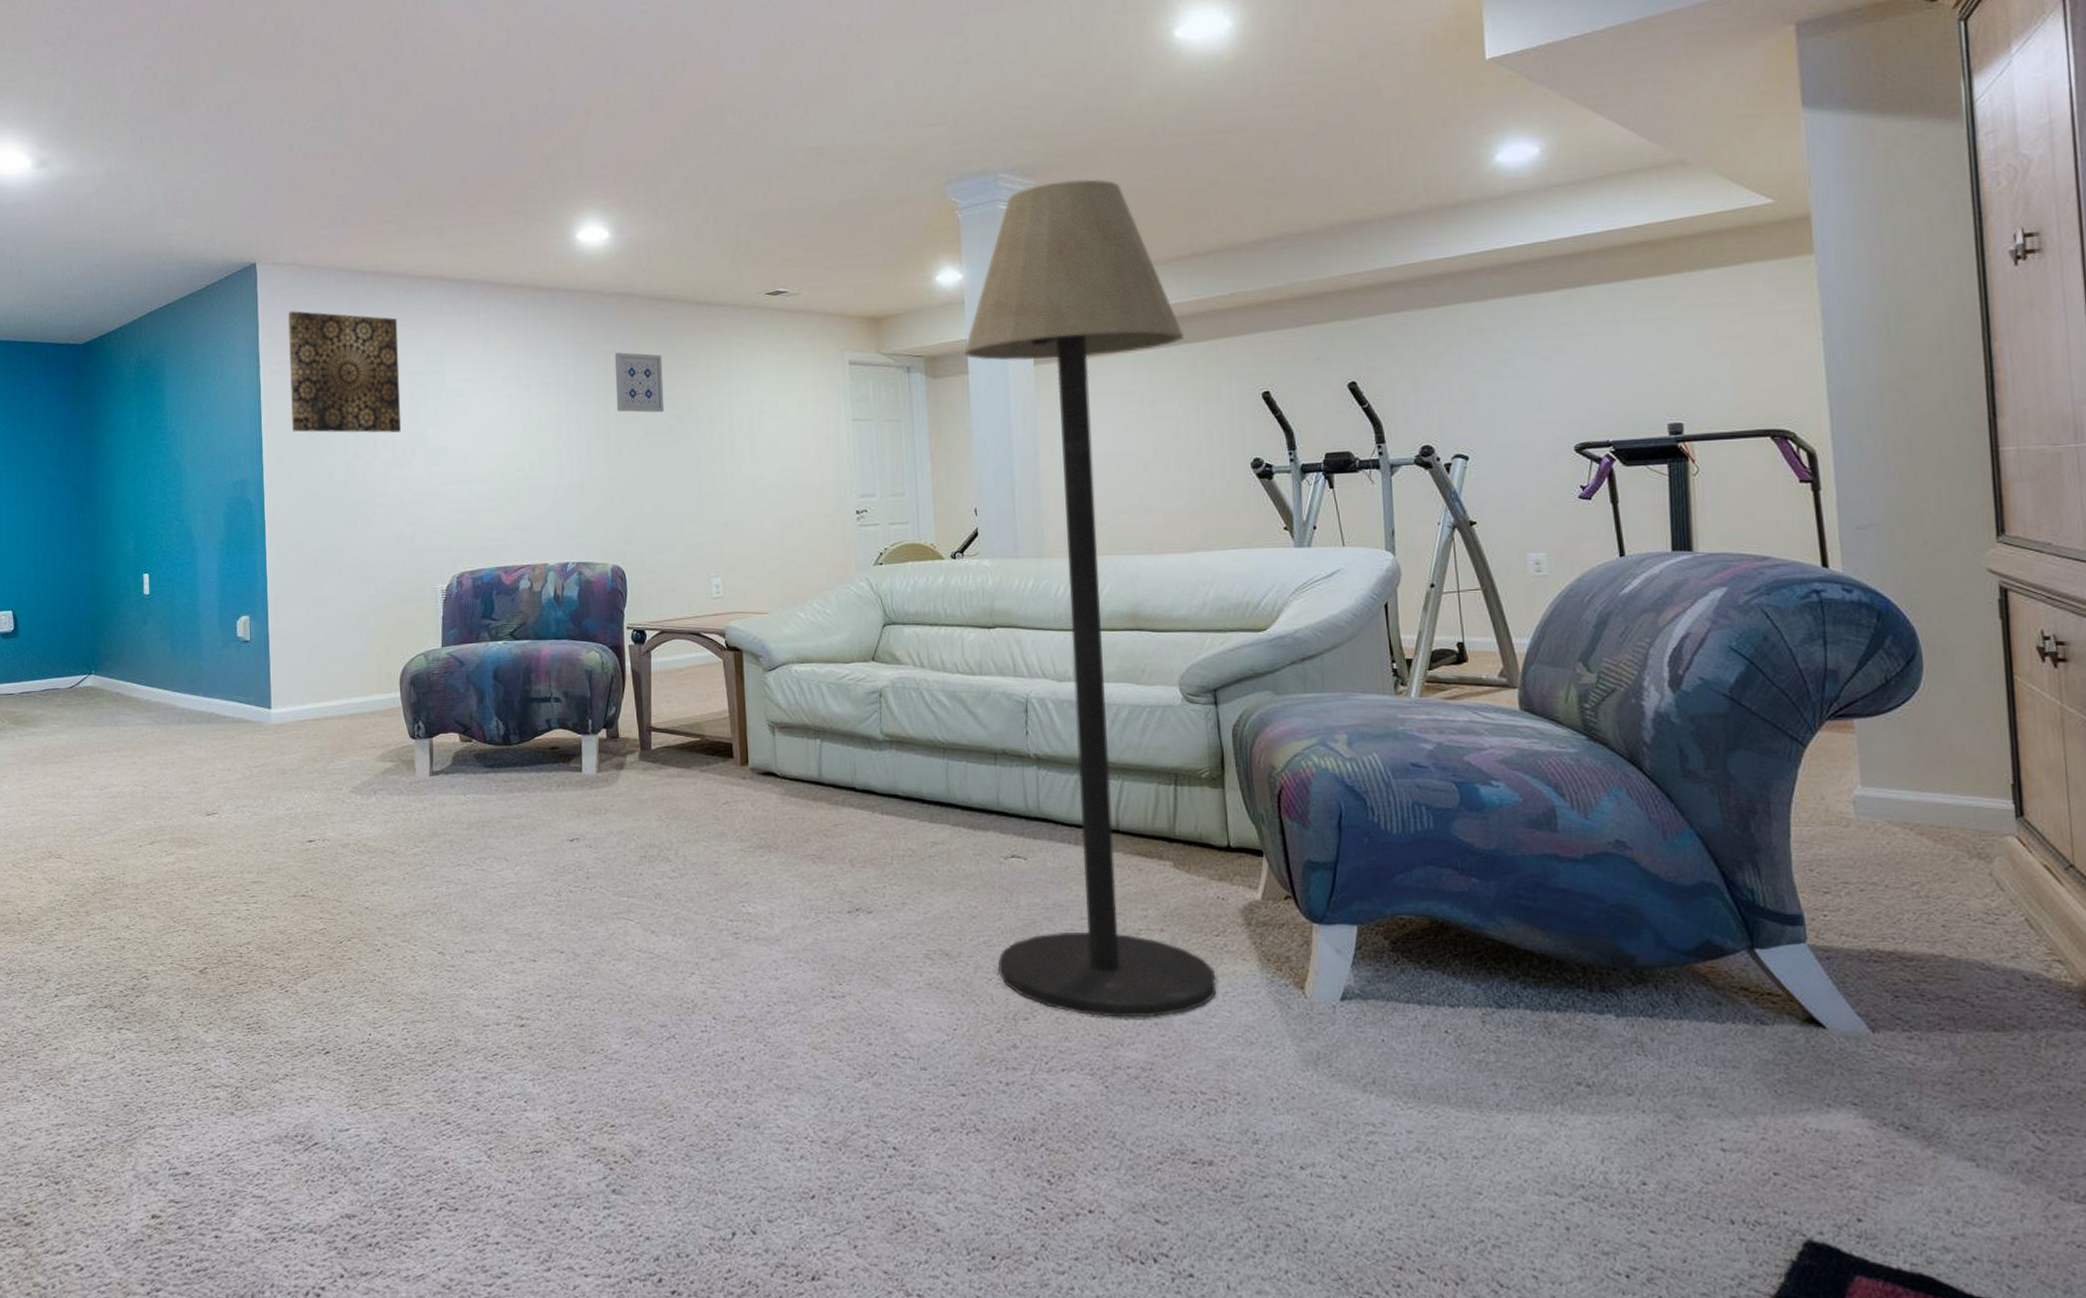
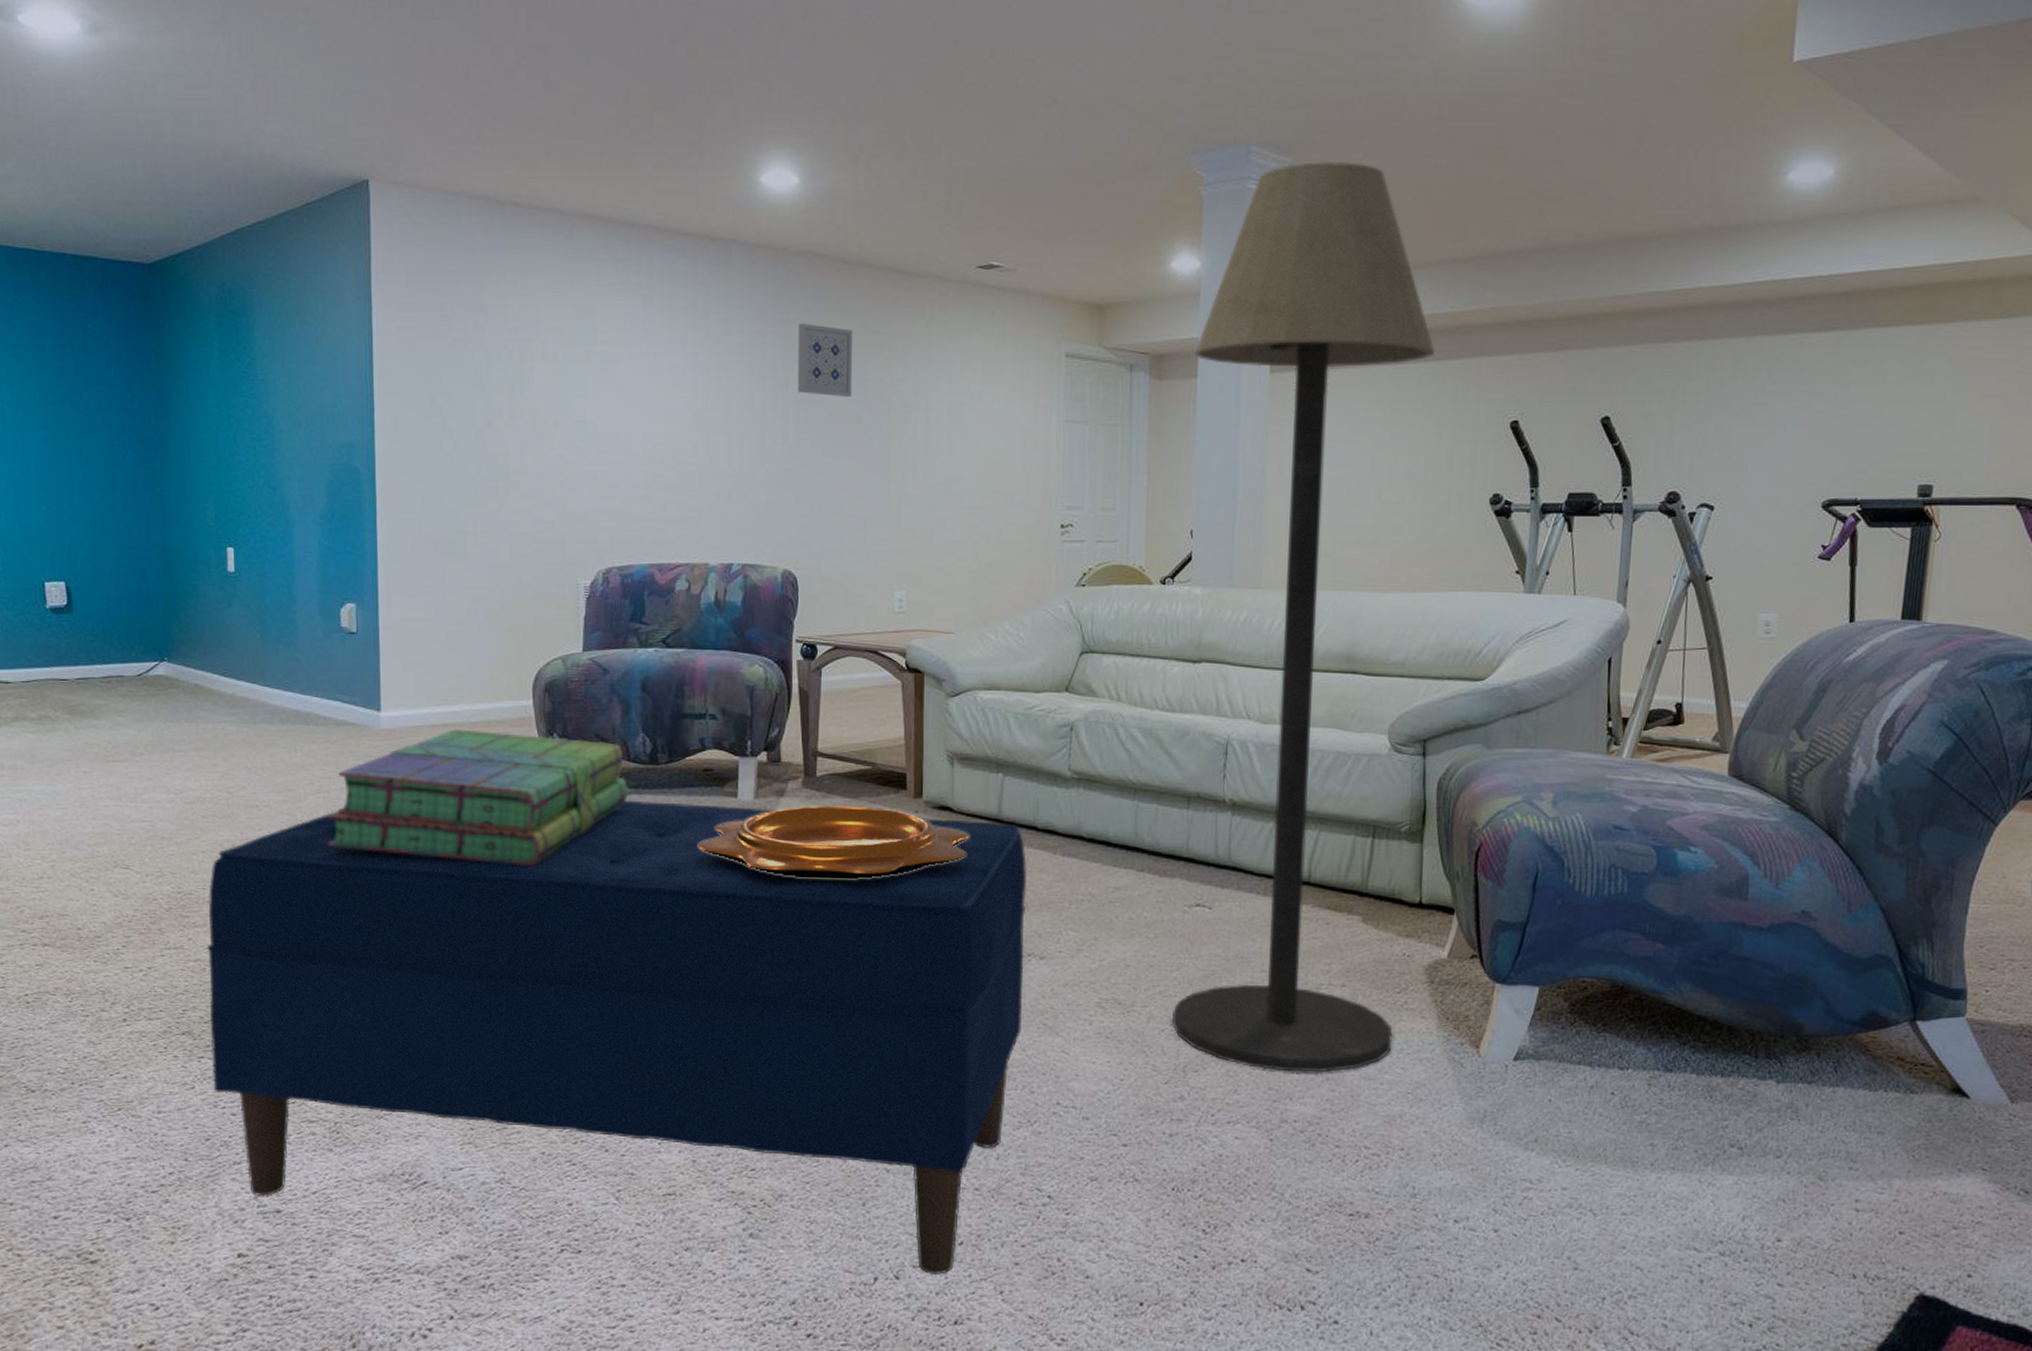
bench: none [126,778,855,1230] -> present [207,800,1028,1276]
stack of books: none [227,720,486,842] -> present [327,728,629,866]
wall art: present [287,311,401,433] -> none [407,243,543,399]
decorative bowl: none [548,775,793,844] -> present [697,805,969,880]

